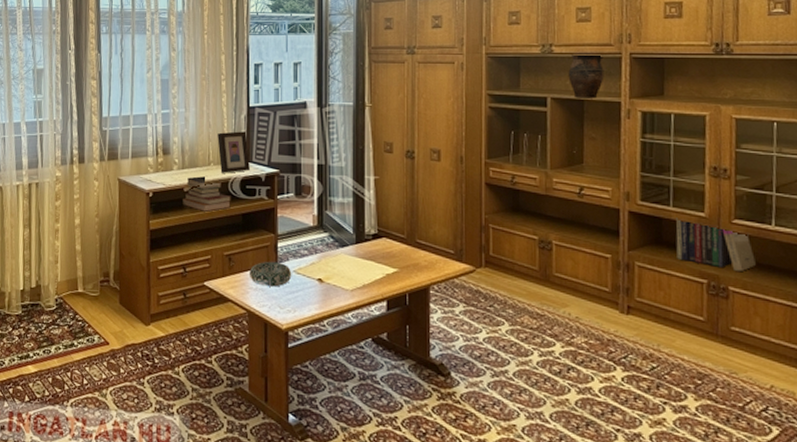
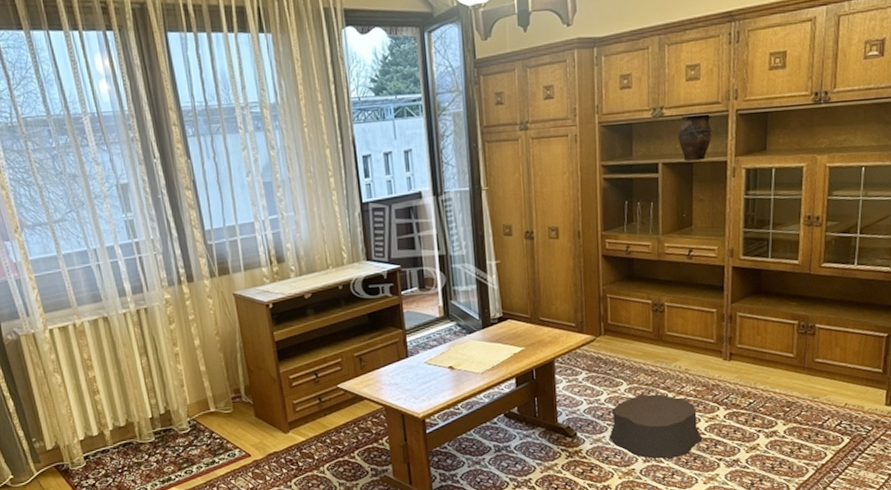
books: present [183,175,231,212] -> none [305,279,355,316]
picture frame: present [217,131,251,173] -> none [332,229,372,275]
decorative bowl: present [249,261,292,287] -> none [381,356,424,381]
pouf: none [488,338,597,419] -> present [610,394,703,459]
books: present [676,217,757,271] -> none [773,267,840,310]

